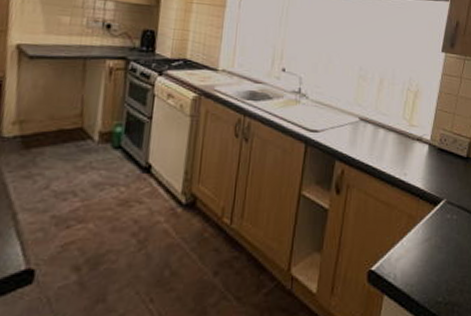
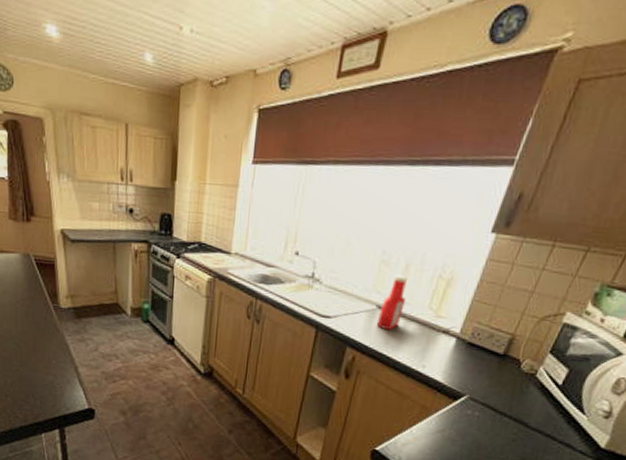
ketchup bottle: none [360,88,383,142] -> present [376,274,408,331]

